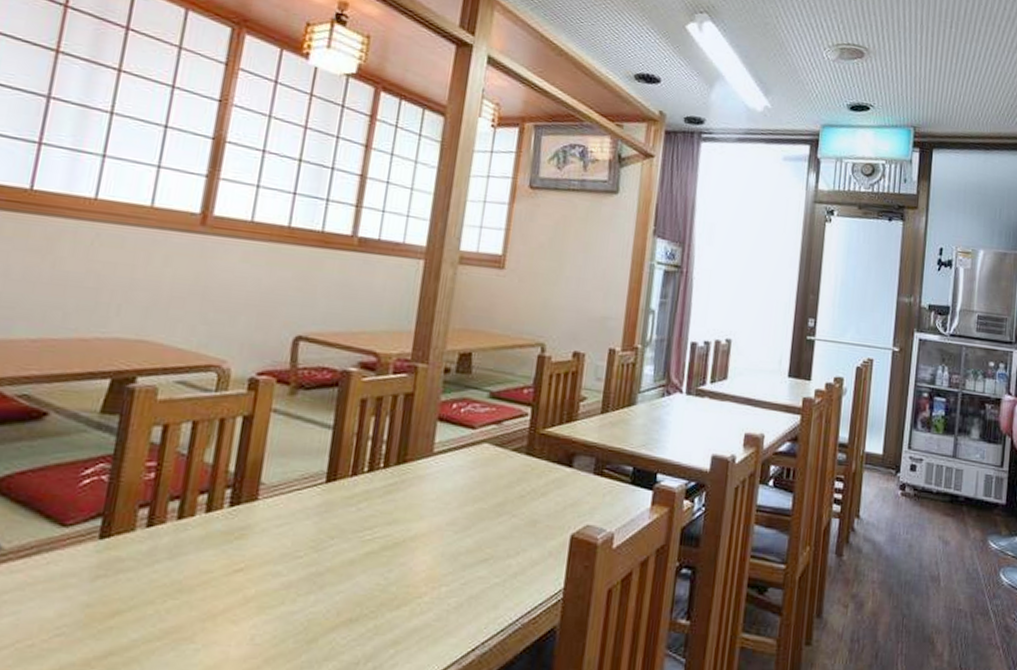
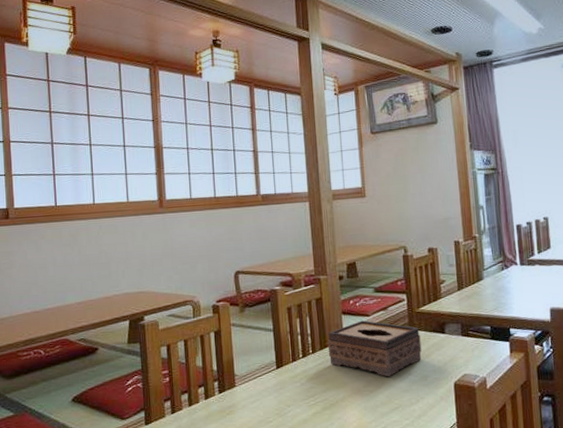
tissue box: none [406,433,539,516] -> present [327,320,422,377]

